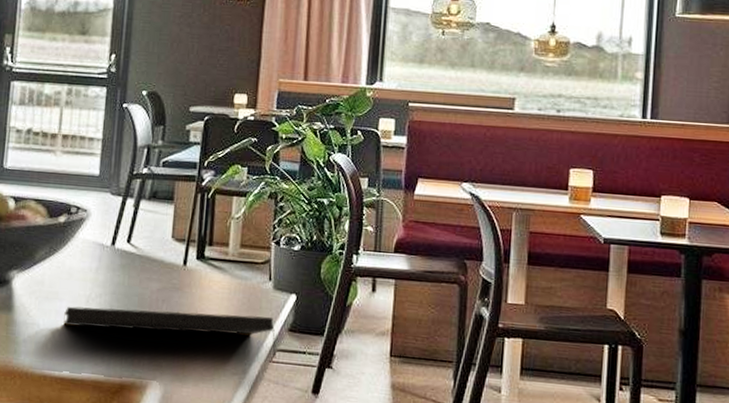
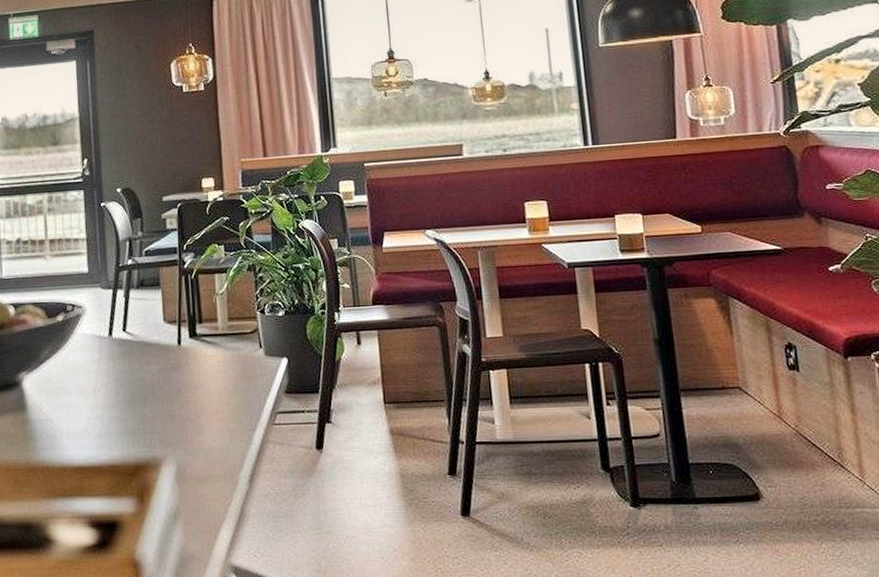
notepad: present [63,306,277,359] -> none [74,382,278,422]

